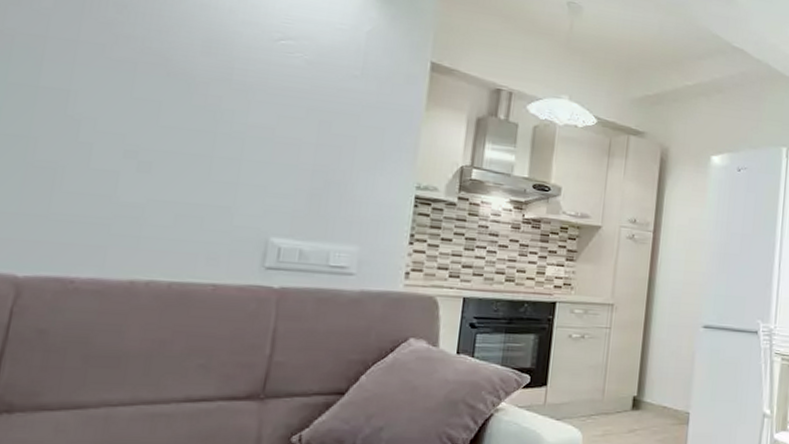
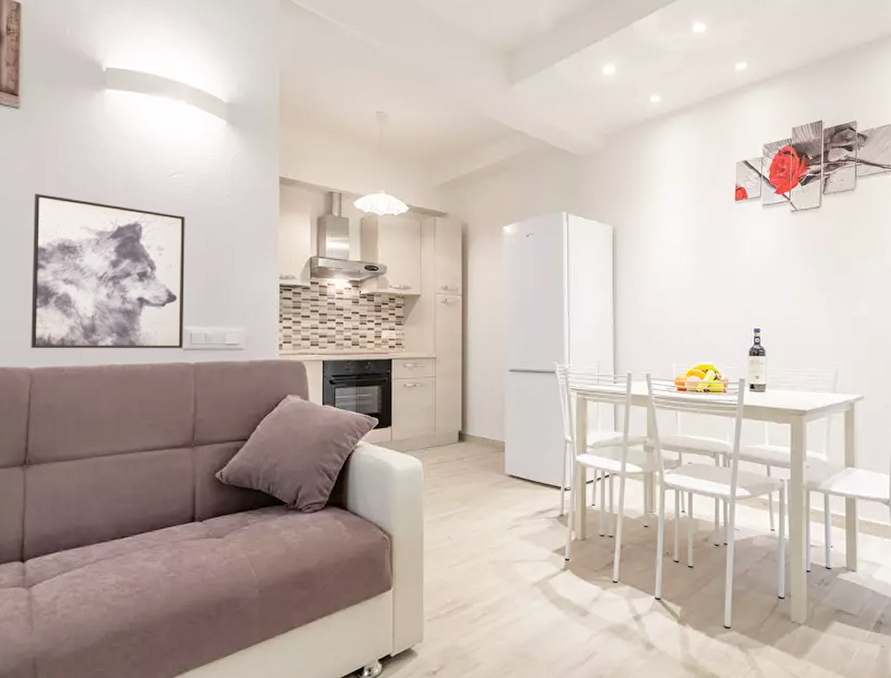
wall art: none [23,36,291,267] -> present [31,193,185,349]

